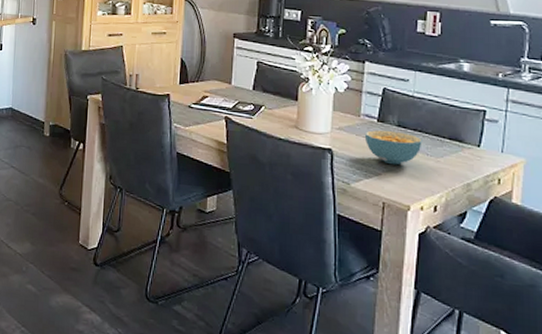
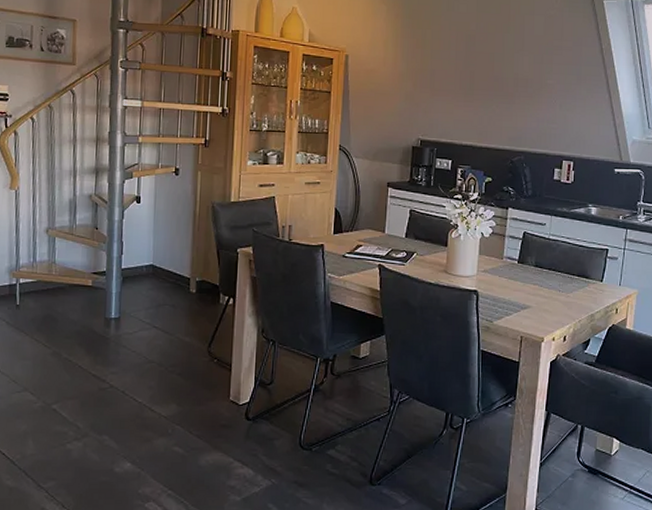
cereal bowl: present [364,130,422,166] -> none [506,271,556,302]

